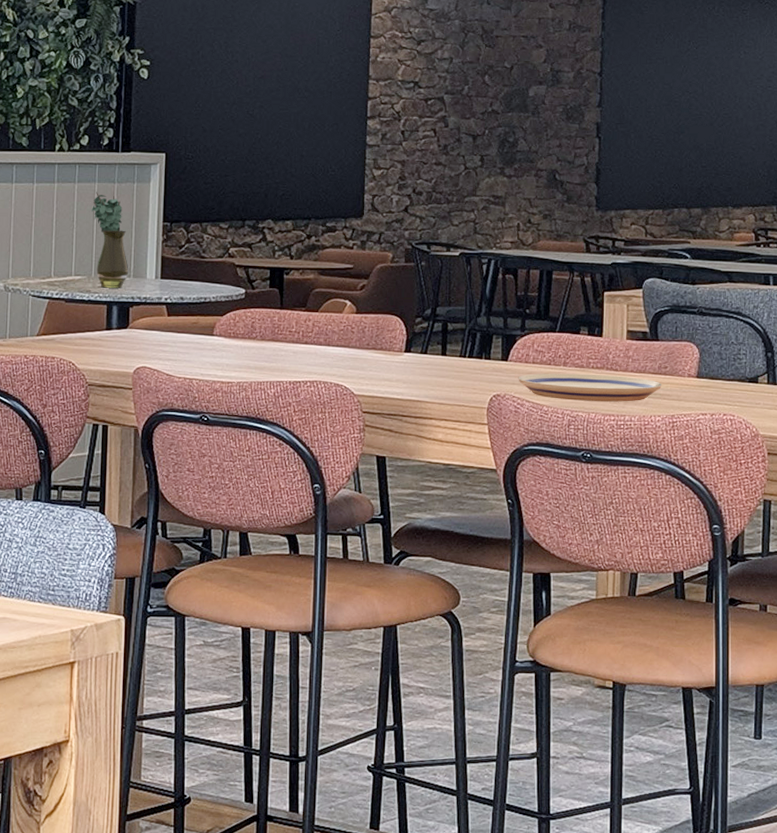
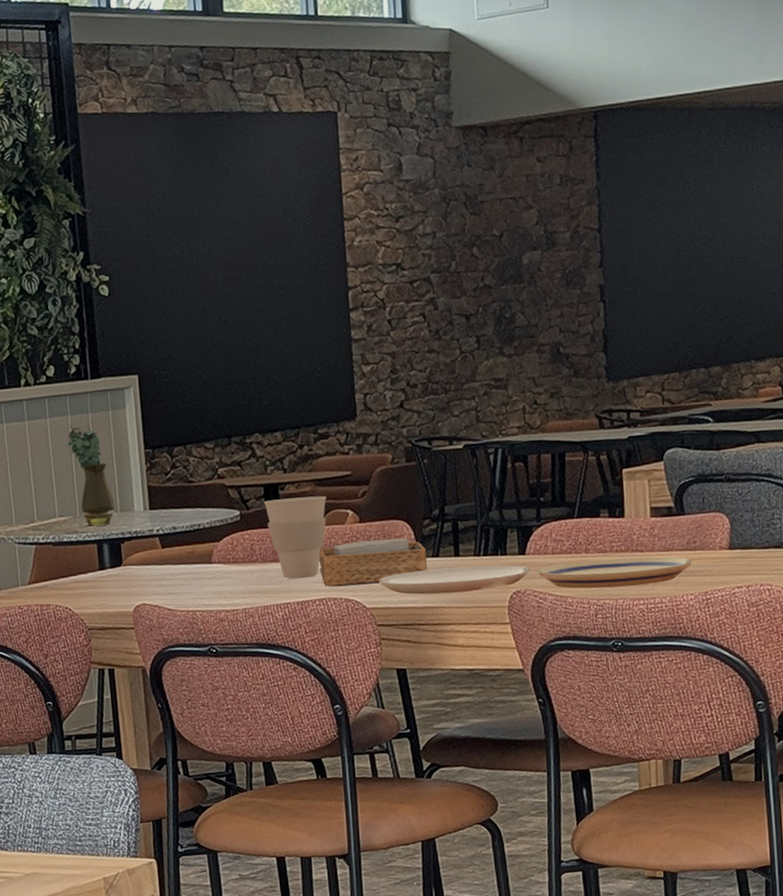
cup: none [268,283,328,360] -> present [263,496,327,579]
napkin holder: none [314,330,416,372] -> present [318,538,428,587]
plate: none [368,364,511,390] -> present [378,565,531,595]

